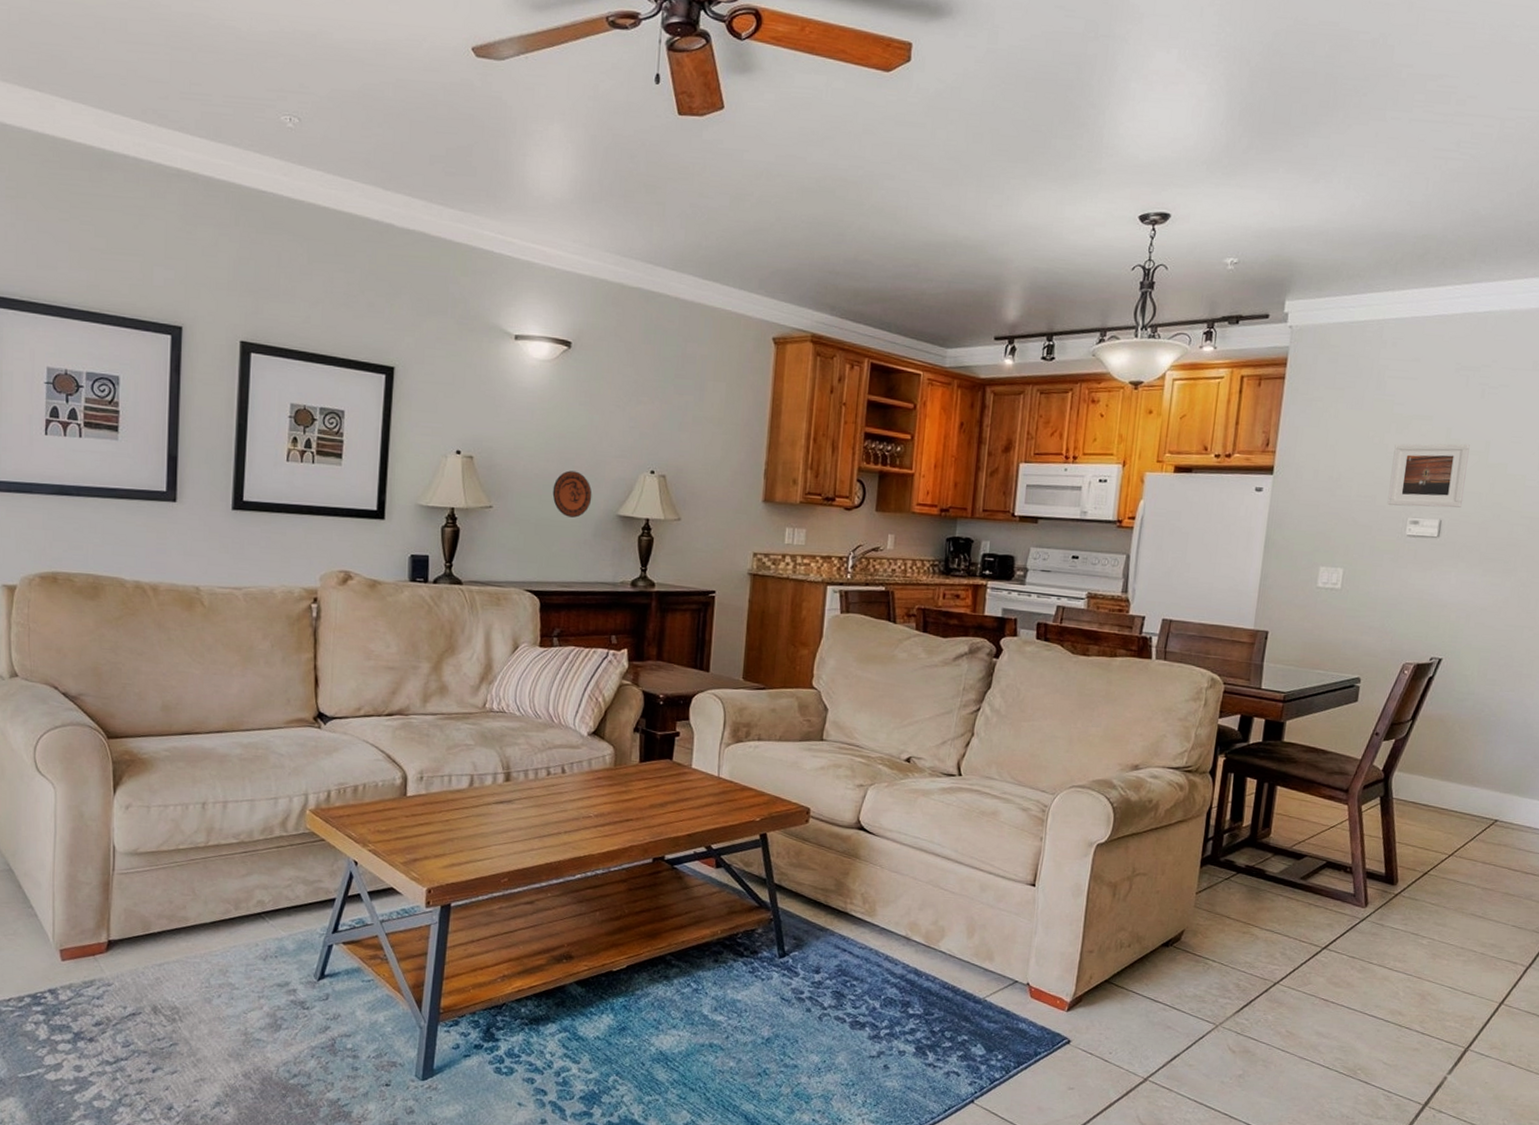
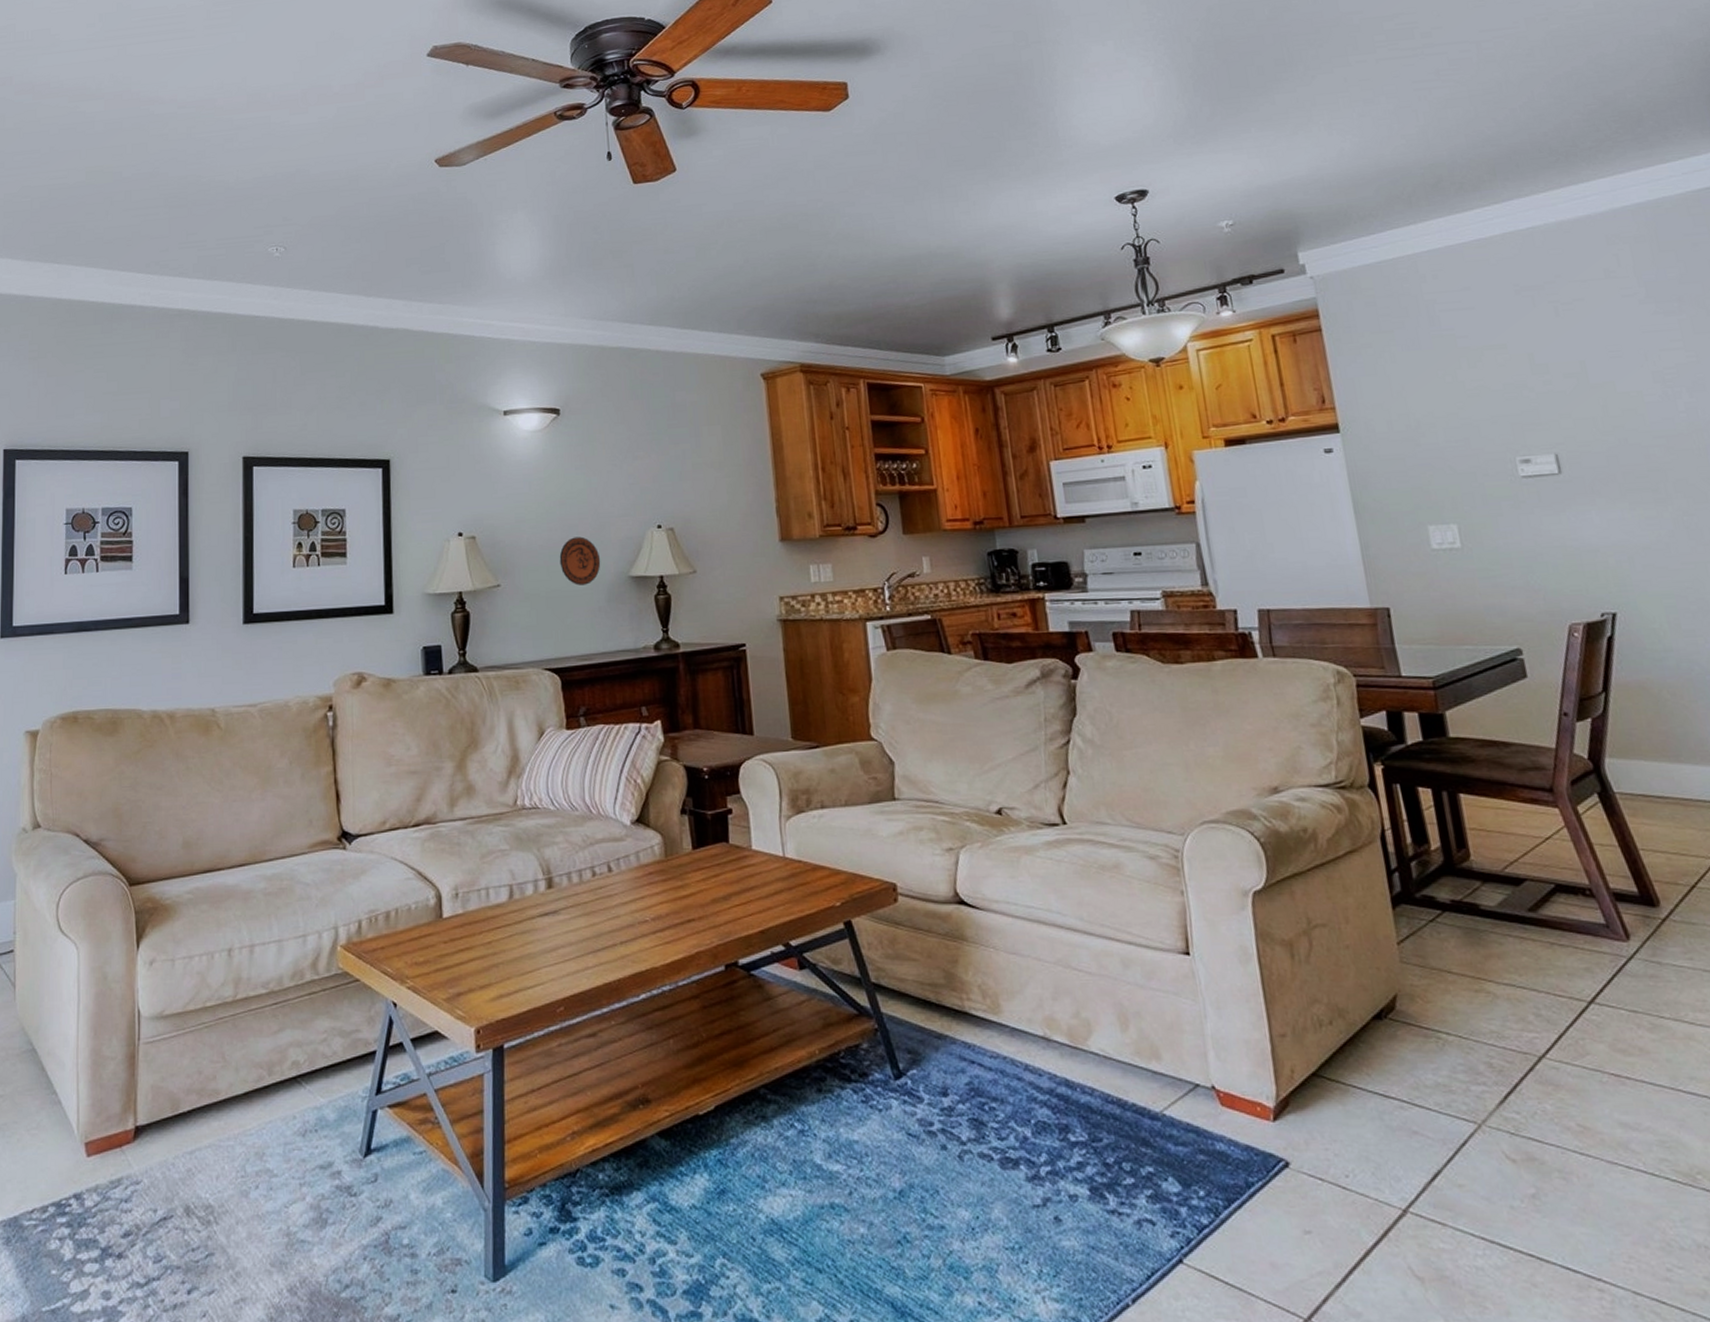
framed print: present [1387,443,1470,508] -> none [1472,366,1577,446]

